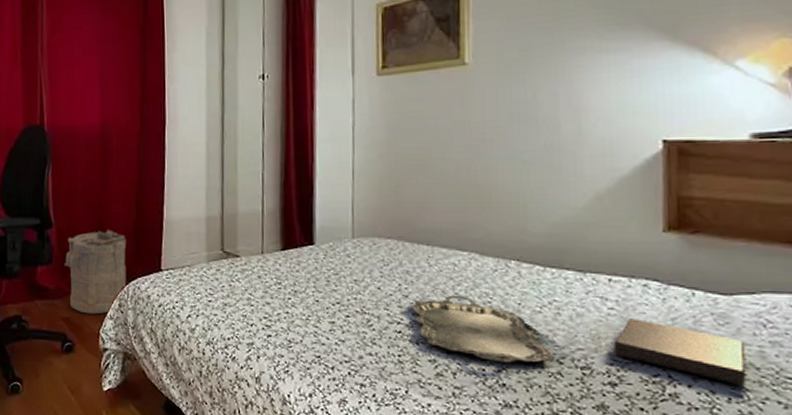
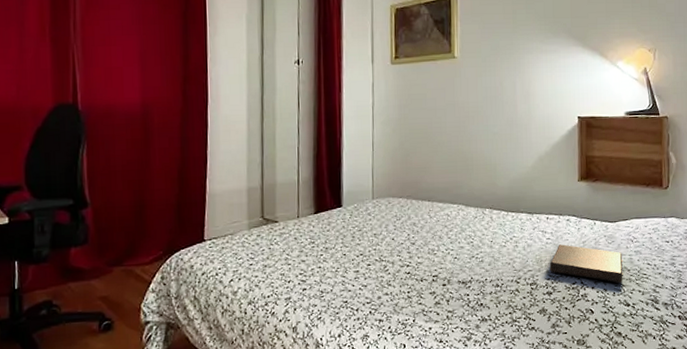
laundry hamper: present [64,230,127,315] -> none [102,206,169,290]
serving tray: present [412,295,554,363] -> none [418,239,514,288]

